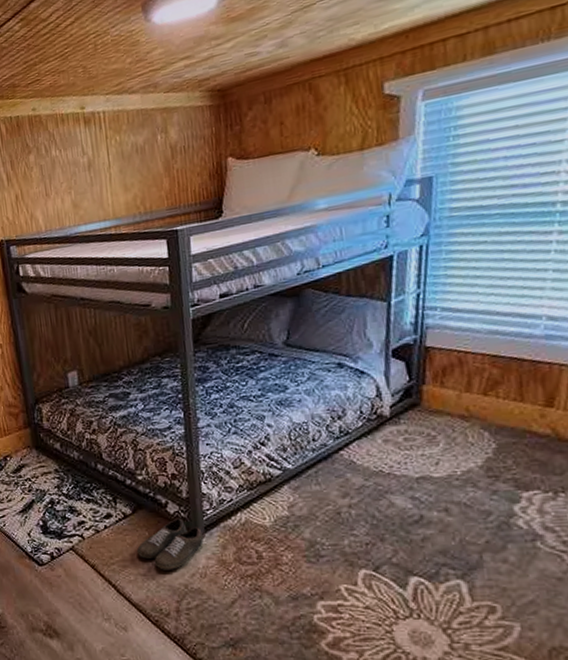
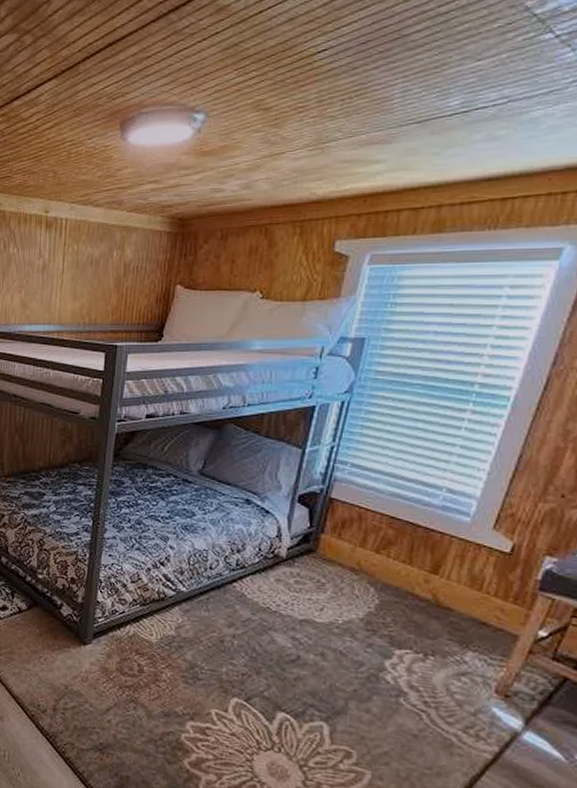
shoe: present [137,518,204,570] -> none [26,621,91,670]

